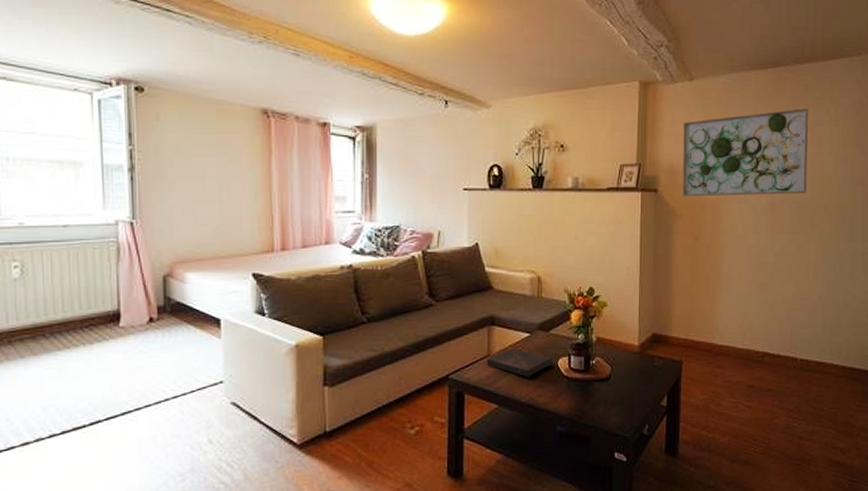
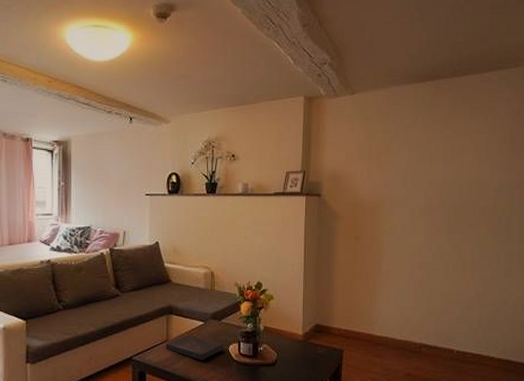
wall art: present [683,107,809,197] -> none [344,117,467,200]

